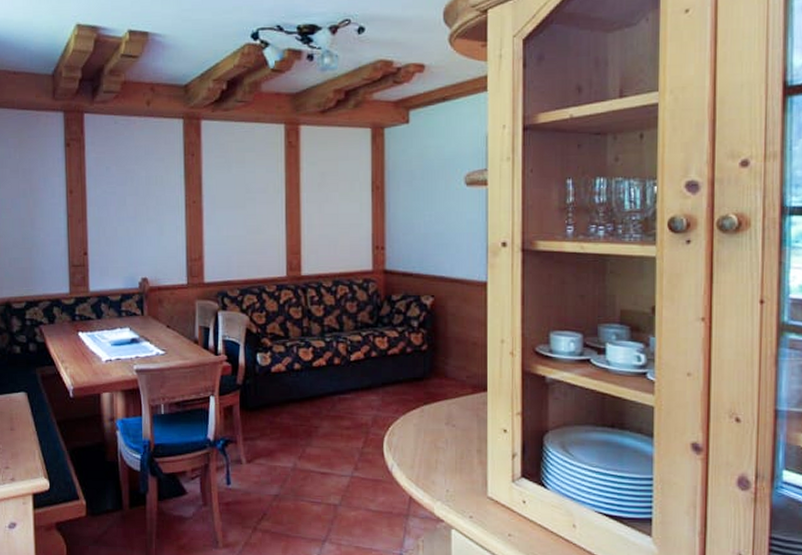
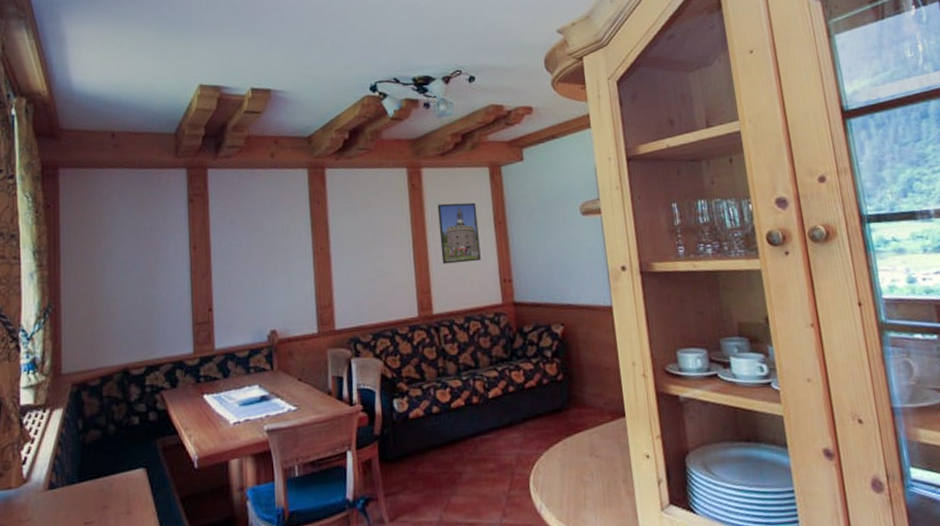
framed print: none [314,164,355,226] -> present [437,202,481,264]

